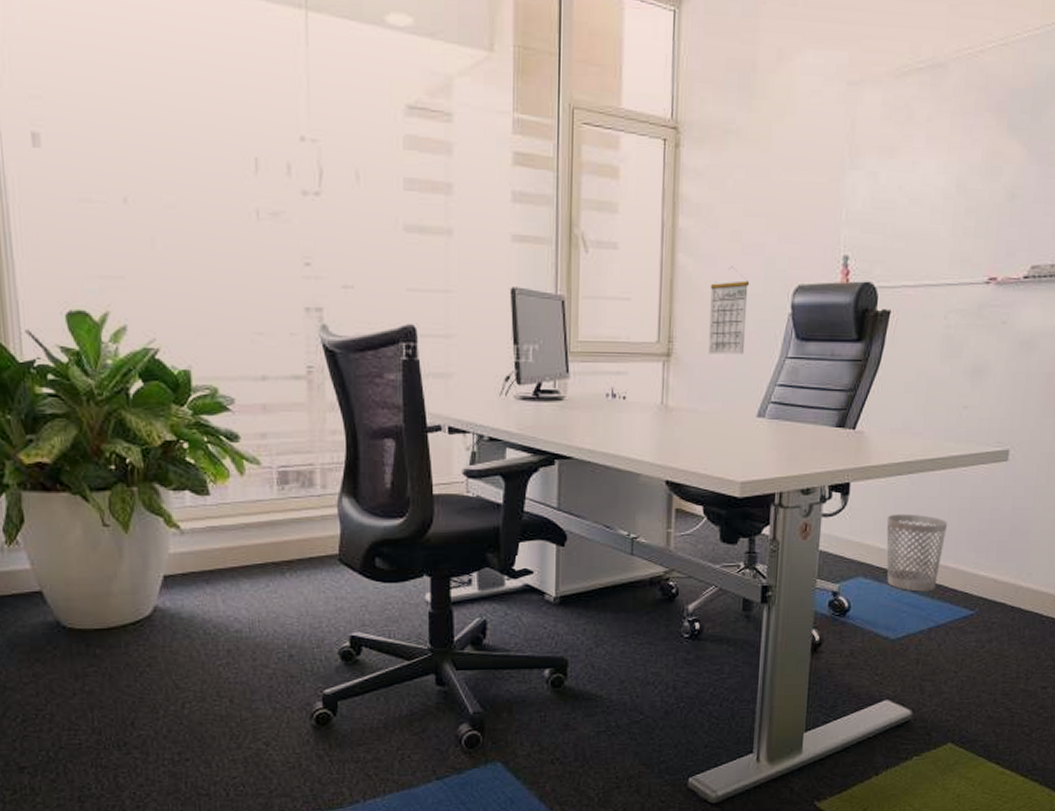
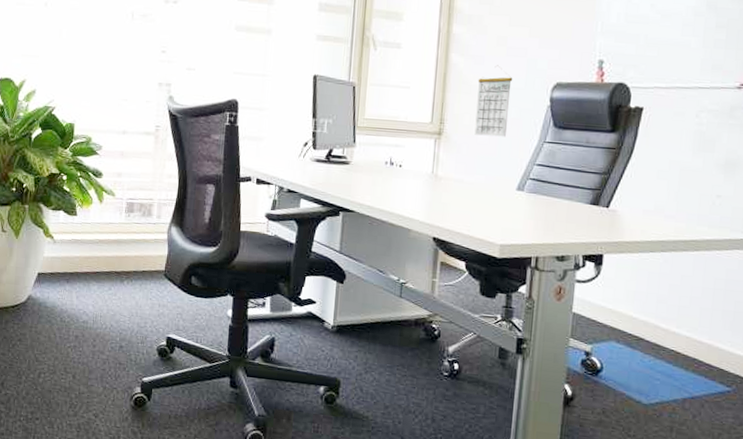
wastebasket: present [886,514,948,592] -> none [639,287,702,363]

